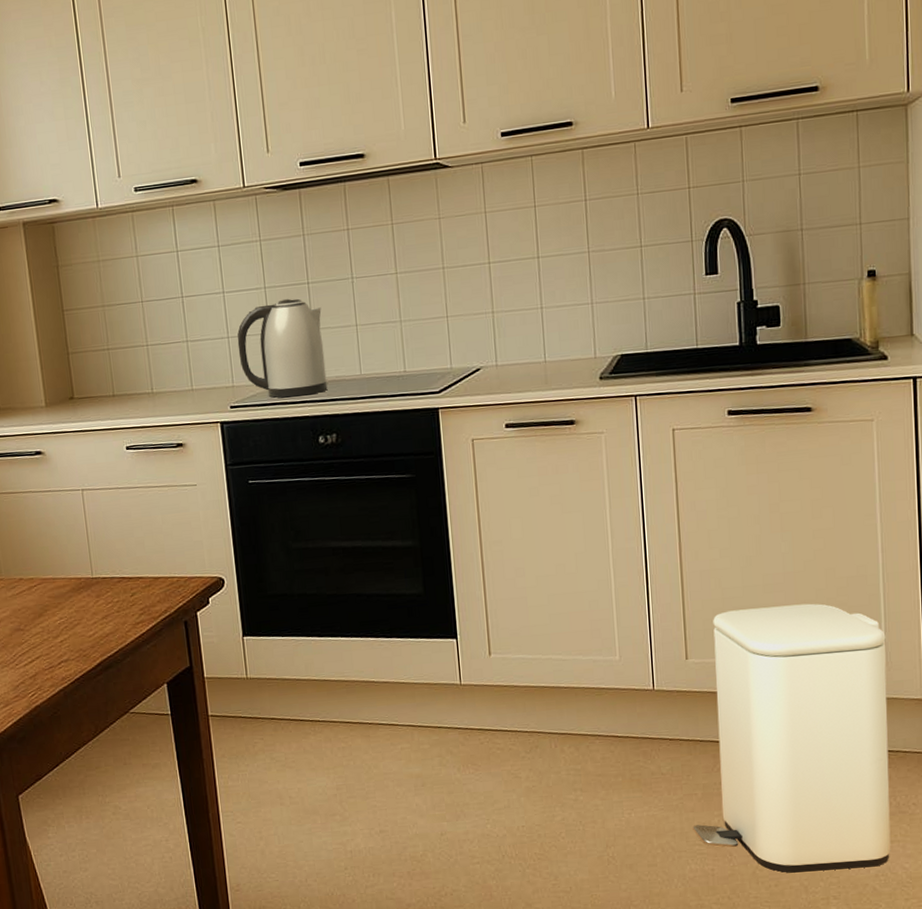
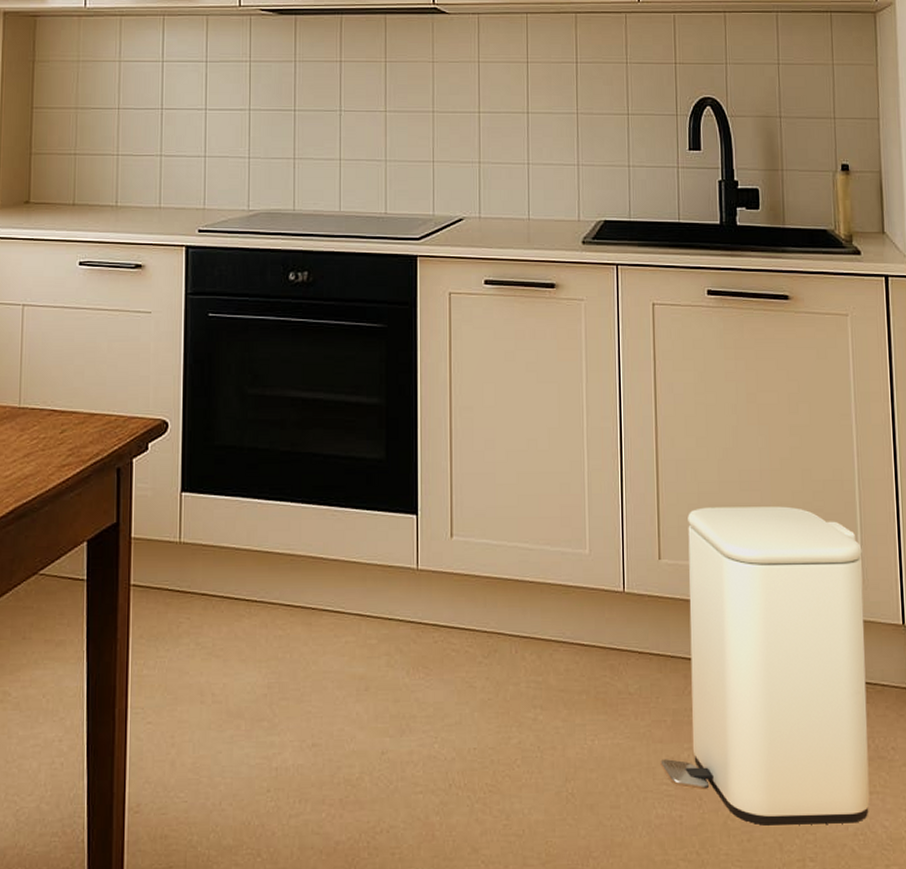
kettle: present [237,298,328,398] -> none [214,123,306,227]

